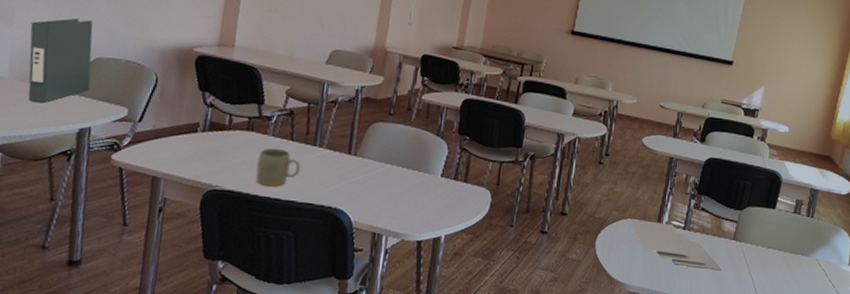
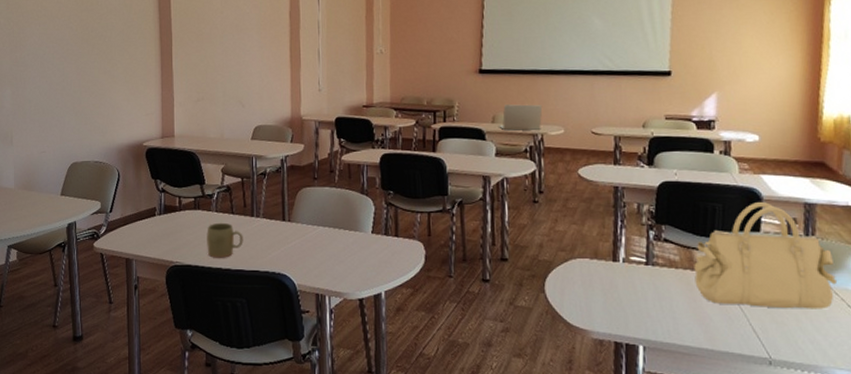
binder: present [28,17,93,103] -> none [24,131,71,205]
laptop: none [580,68,622,98] -> present [499,104,543,131]
papers: present [631,219,721,270] -> none [581,259,703,308]
shoulder bag: none [719,184,823,277] -> present [694,202,838,309]

